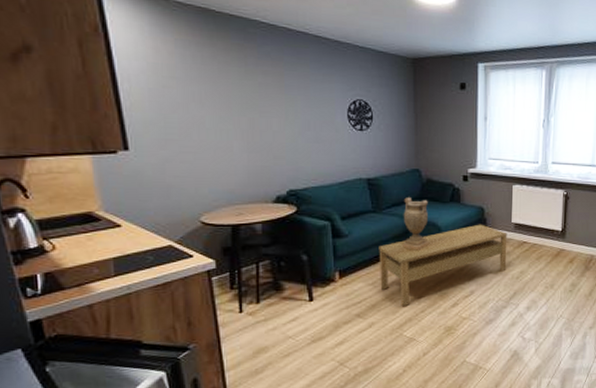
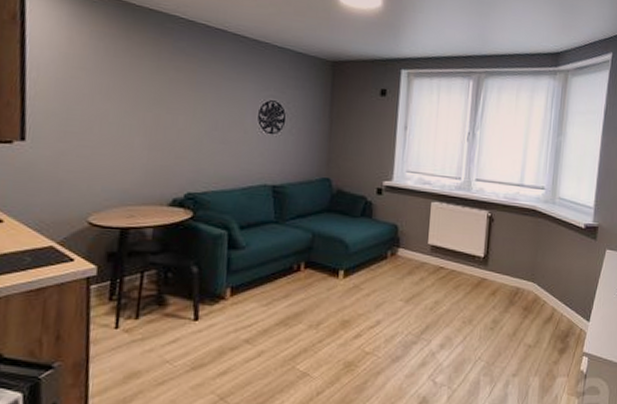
coffee table: present [379,224,508,307] -> none [275,243,423,335]
decorative urn: present [403,197,429,251] -> none [304,208,337,270]

